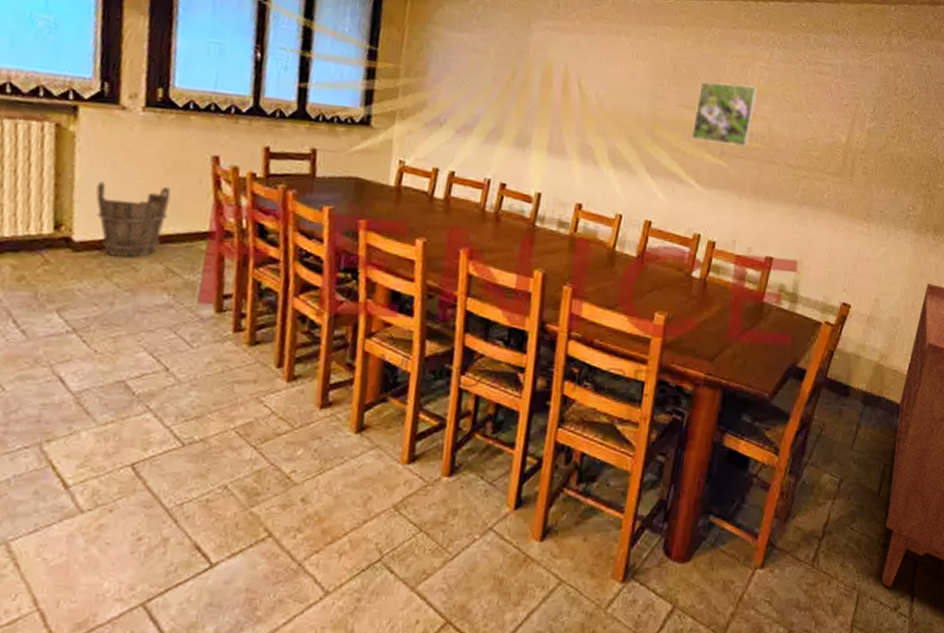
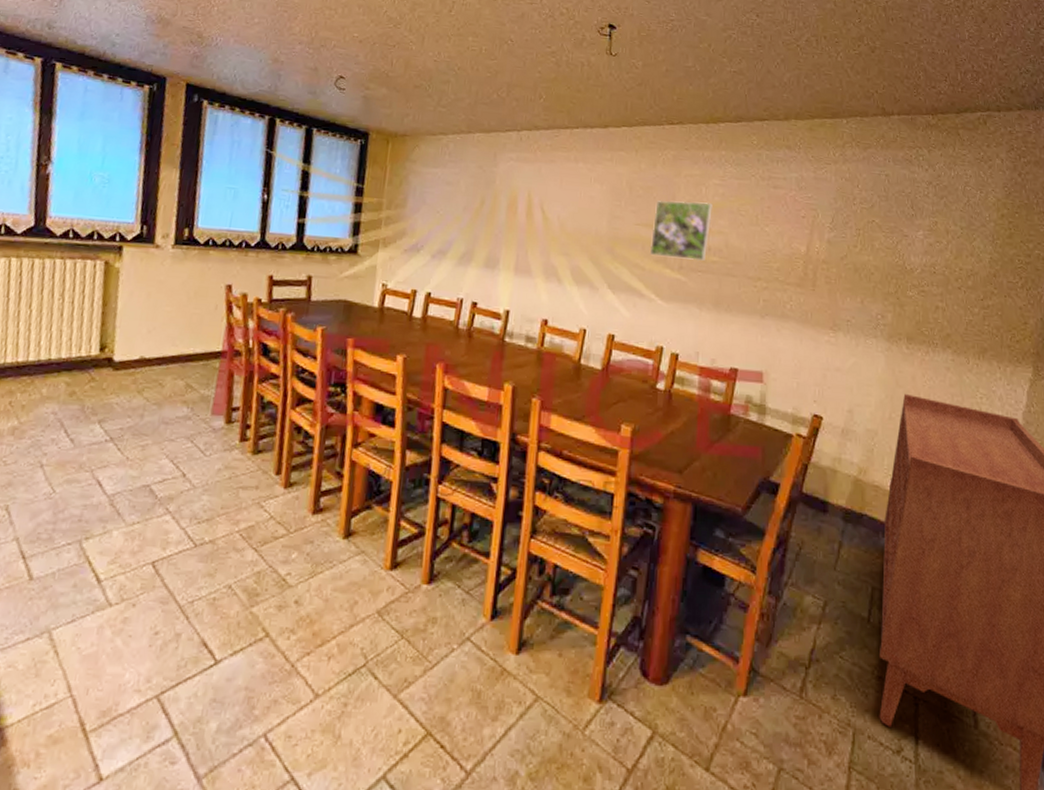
bucket: present [96,181,171,258] -> none [133,309,192,375]

